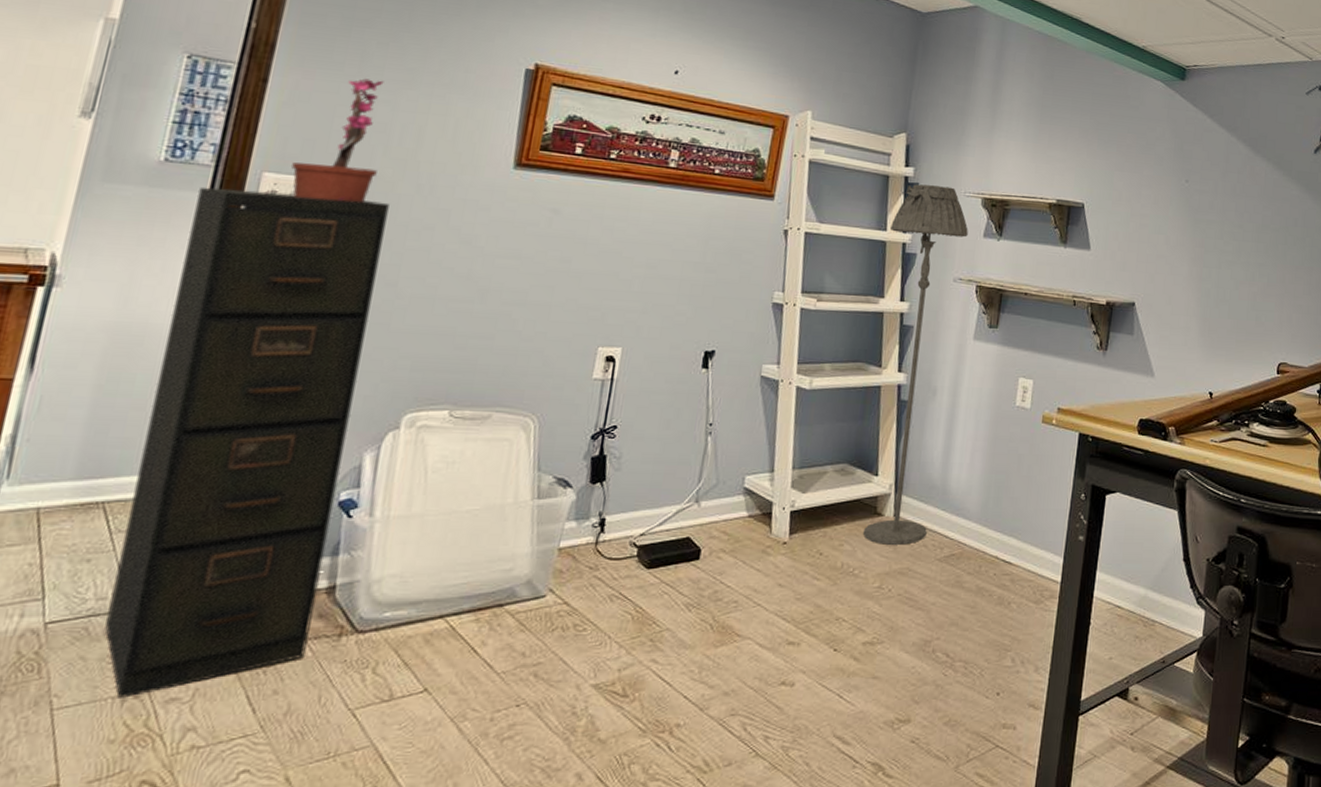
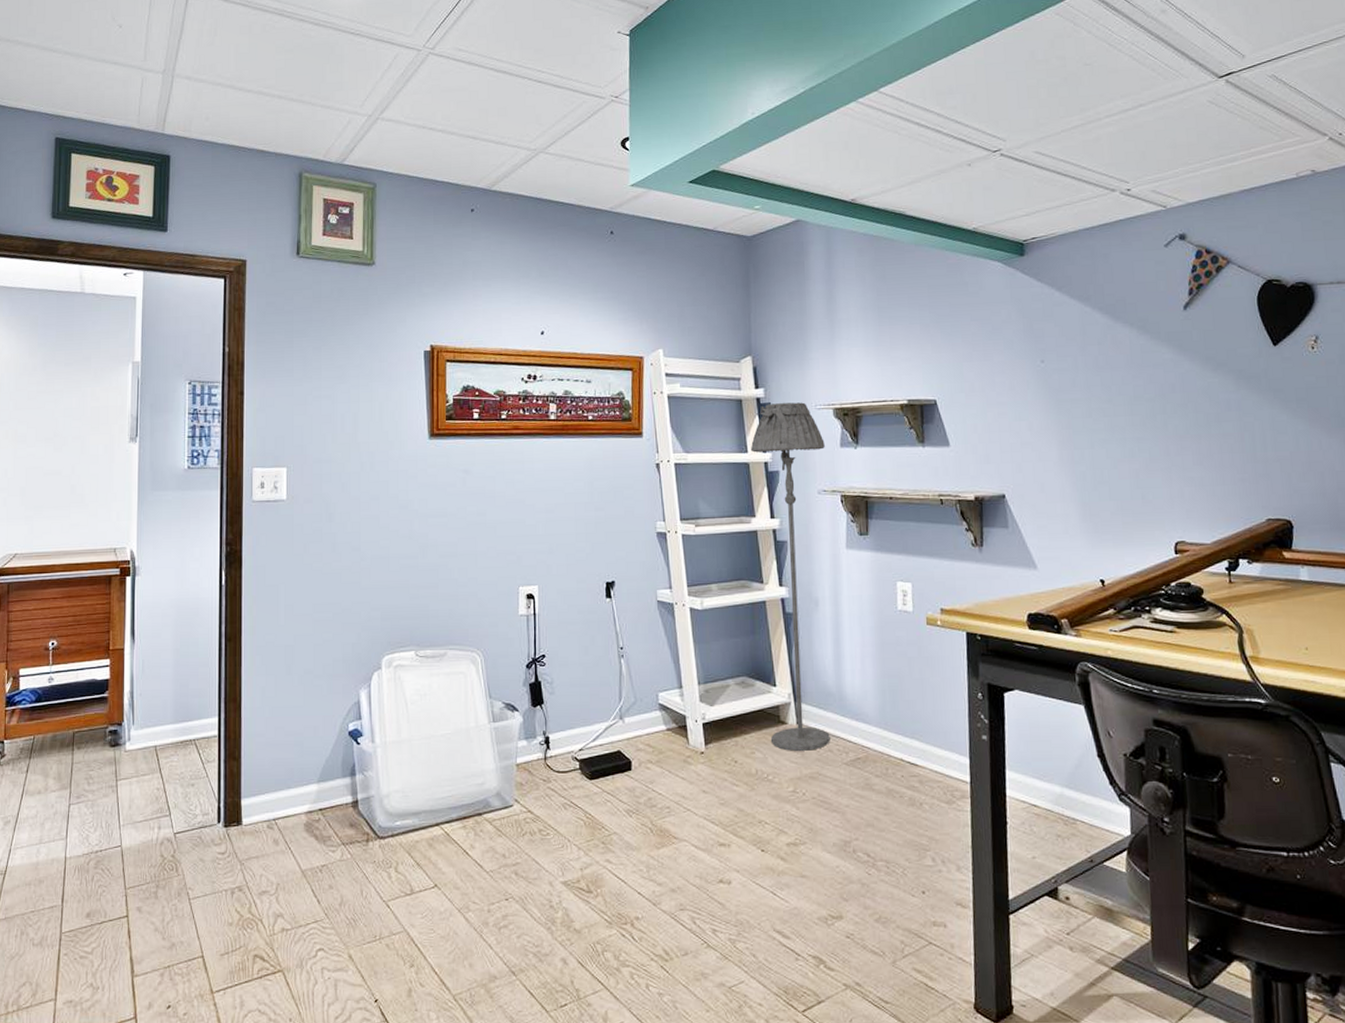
filing cabinet: present [105,186,389,698] -> none [211,481,346,891]
potted plant: present [264,78,384,202] -> none [256,379,330,485]

